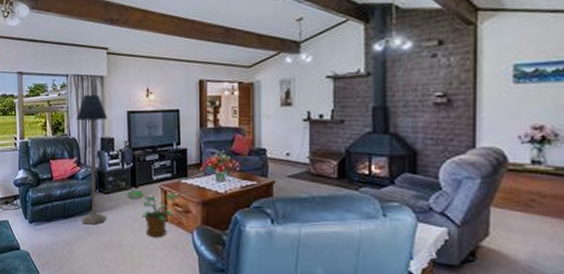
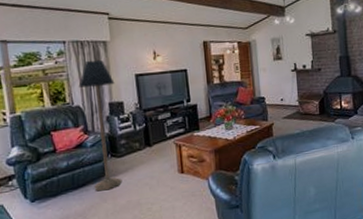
potted plant: present [126,189,178,237] -> none [140,145,193,190]

